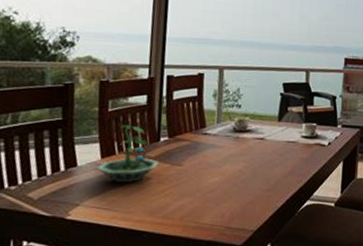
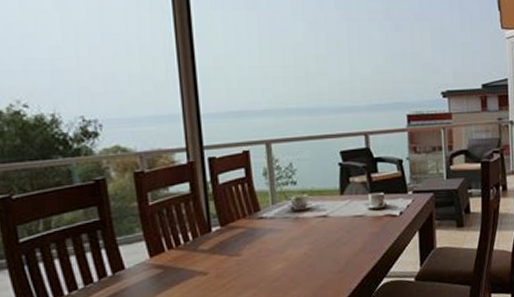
terrarium: present [96,124,159,183] -> none [147,217,215,282]

